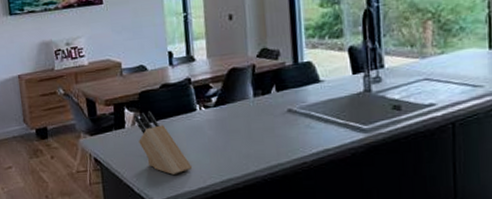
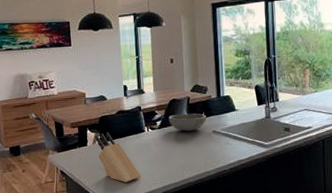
bowl: none [227,85,279,110] -> present [168,113,207,132]

